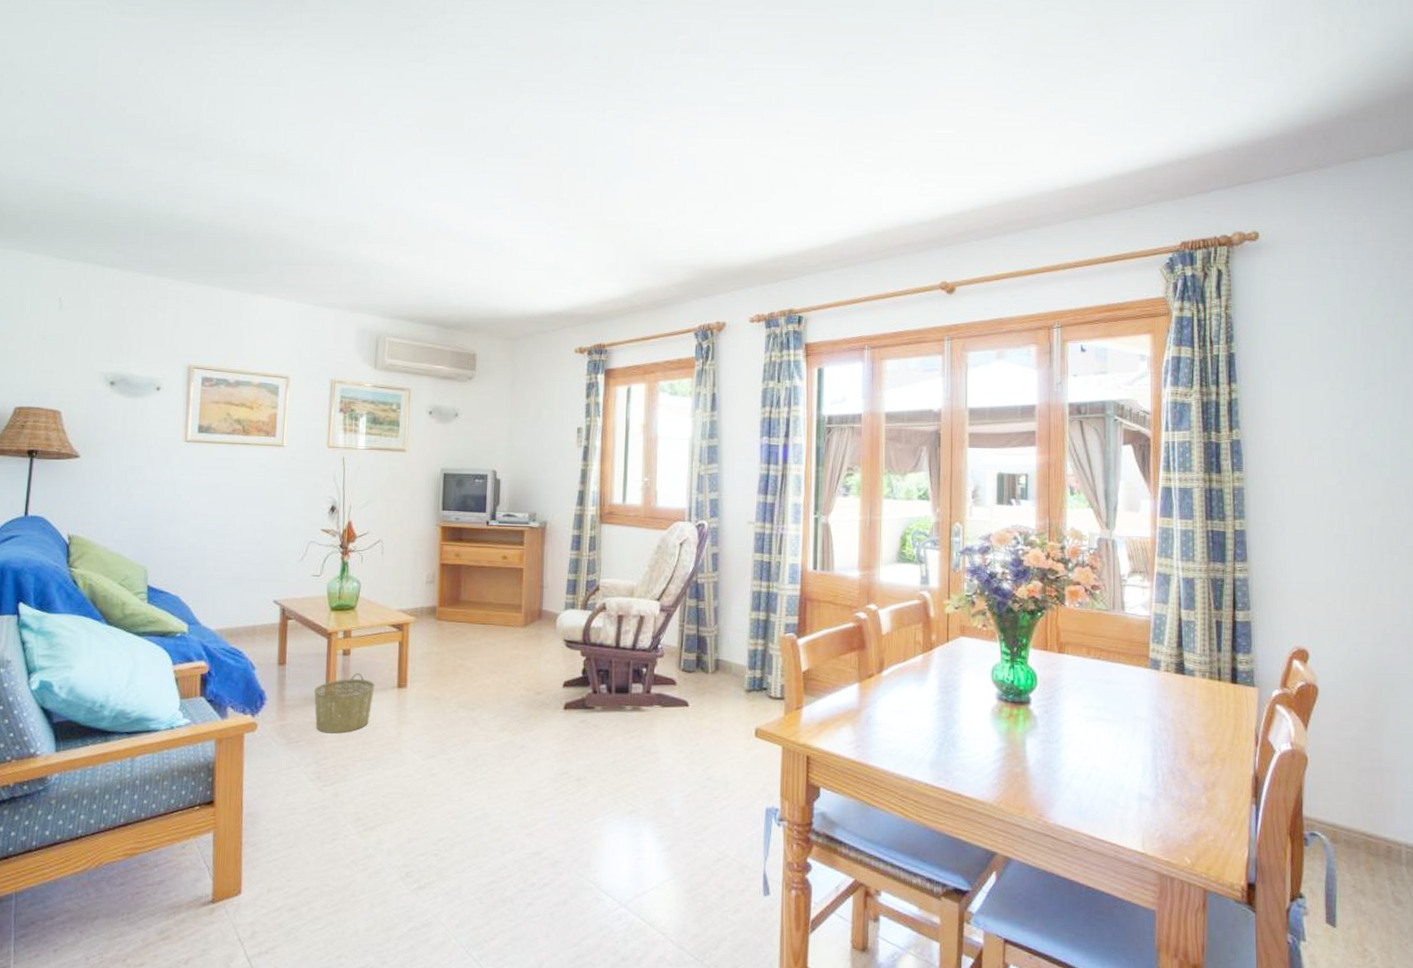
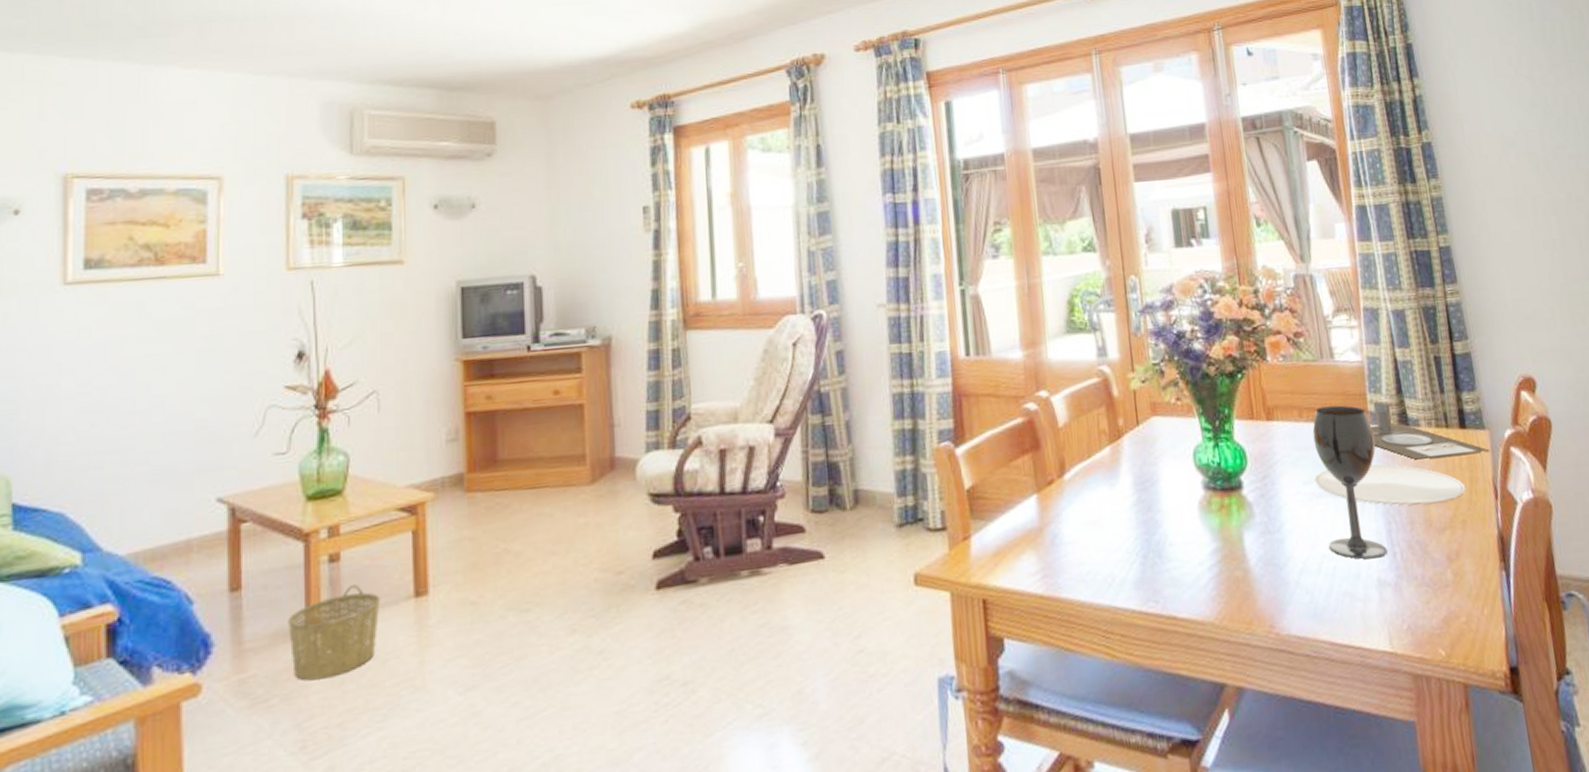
plate: none [1094,699,1229,741] -> present [1314,463,1466,506]
wine glass: none [1097,649,1153,777] -> present [1312,405,1387,559]
place setting: none [1150,651,1256,705] -> present [1371,401,1490,460]

